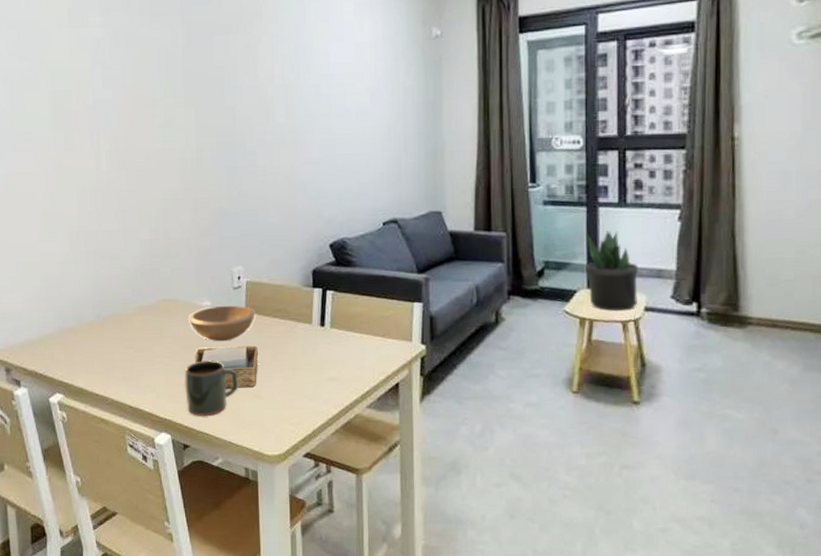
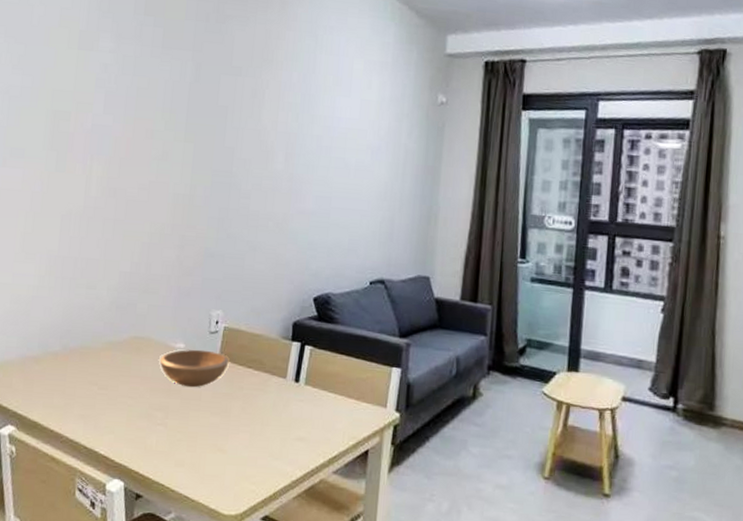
mug: present [184,360,238,416] -> none [144,405,203,466]
napkin holder: present [195,345,259,389] -> none [160,392,228,440]
planter: present [586,230,639,310] -> none [567,314,619,398]

